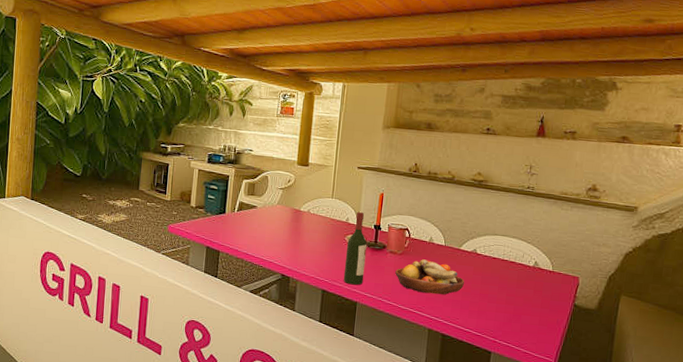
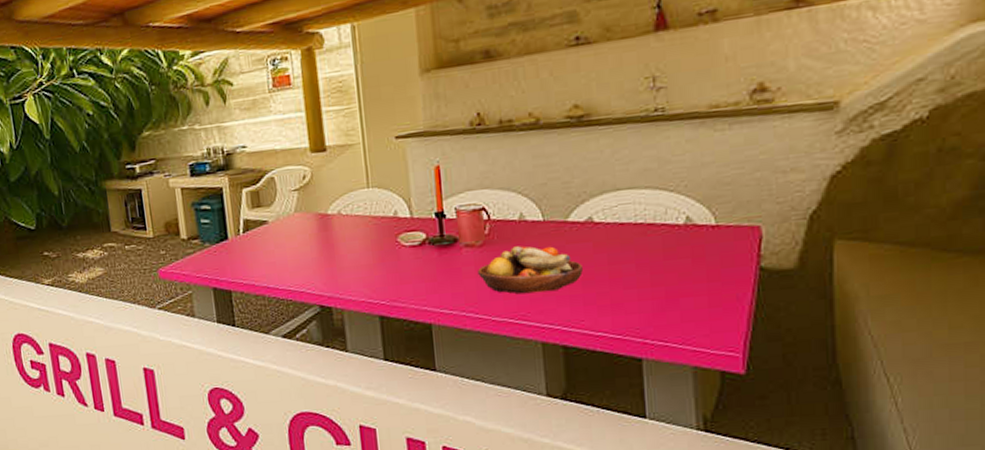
wine bottle: present [343,212,368,285] -> none [401,199,435,302]

